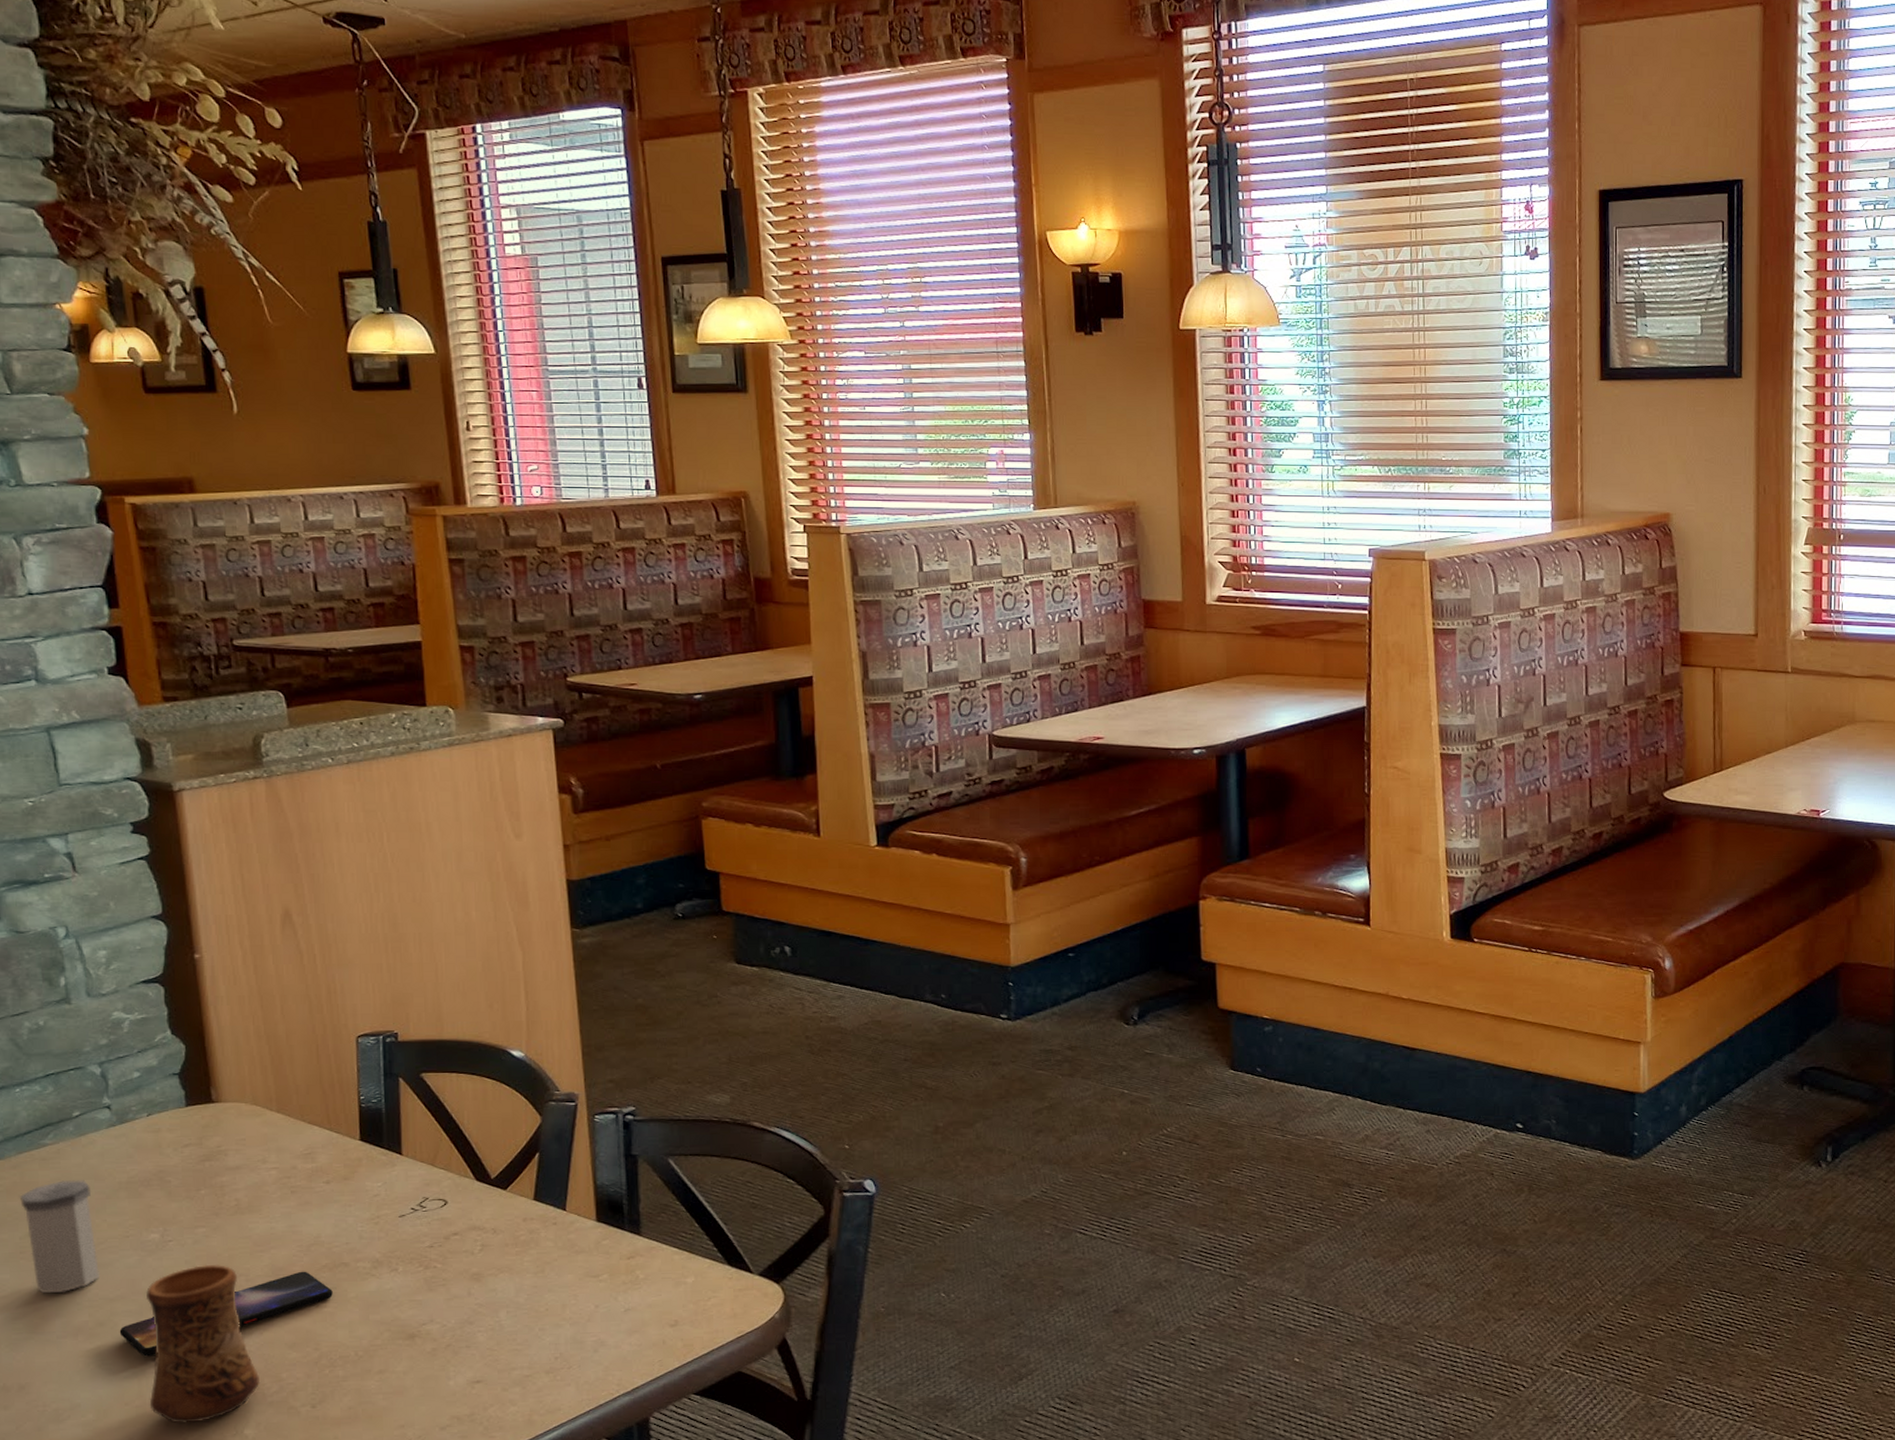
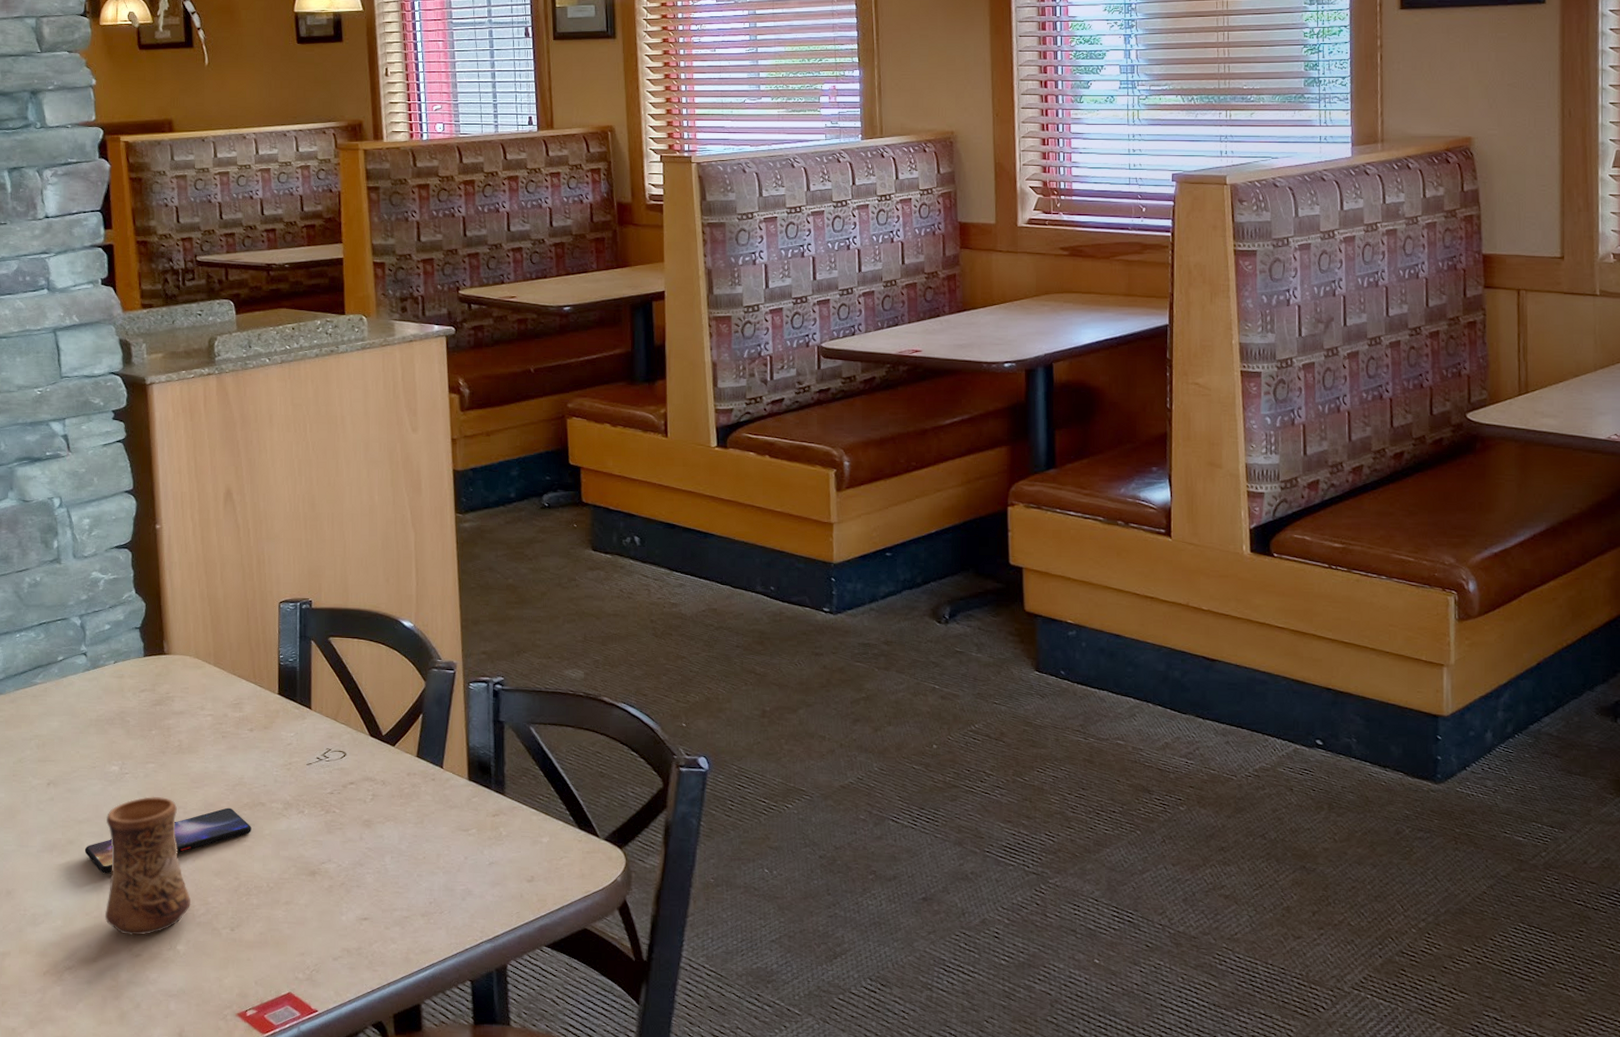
salt shaker: present [19,1180,101,1293] -> none [14,715,73,812]

